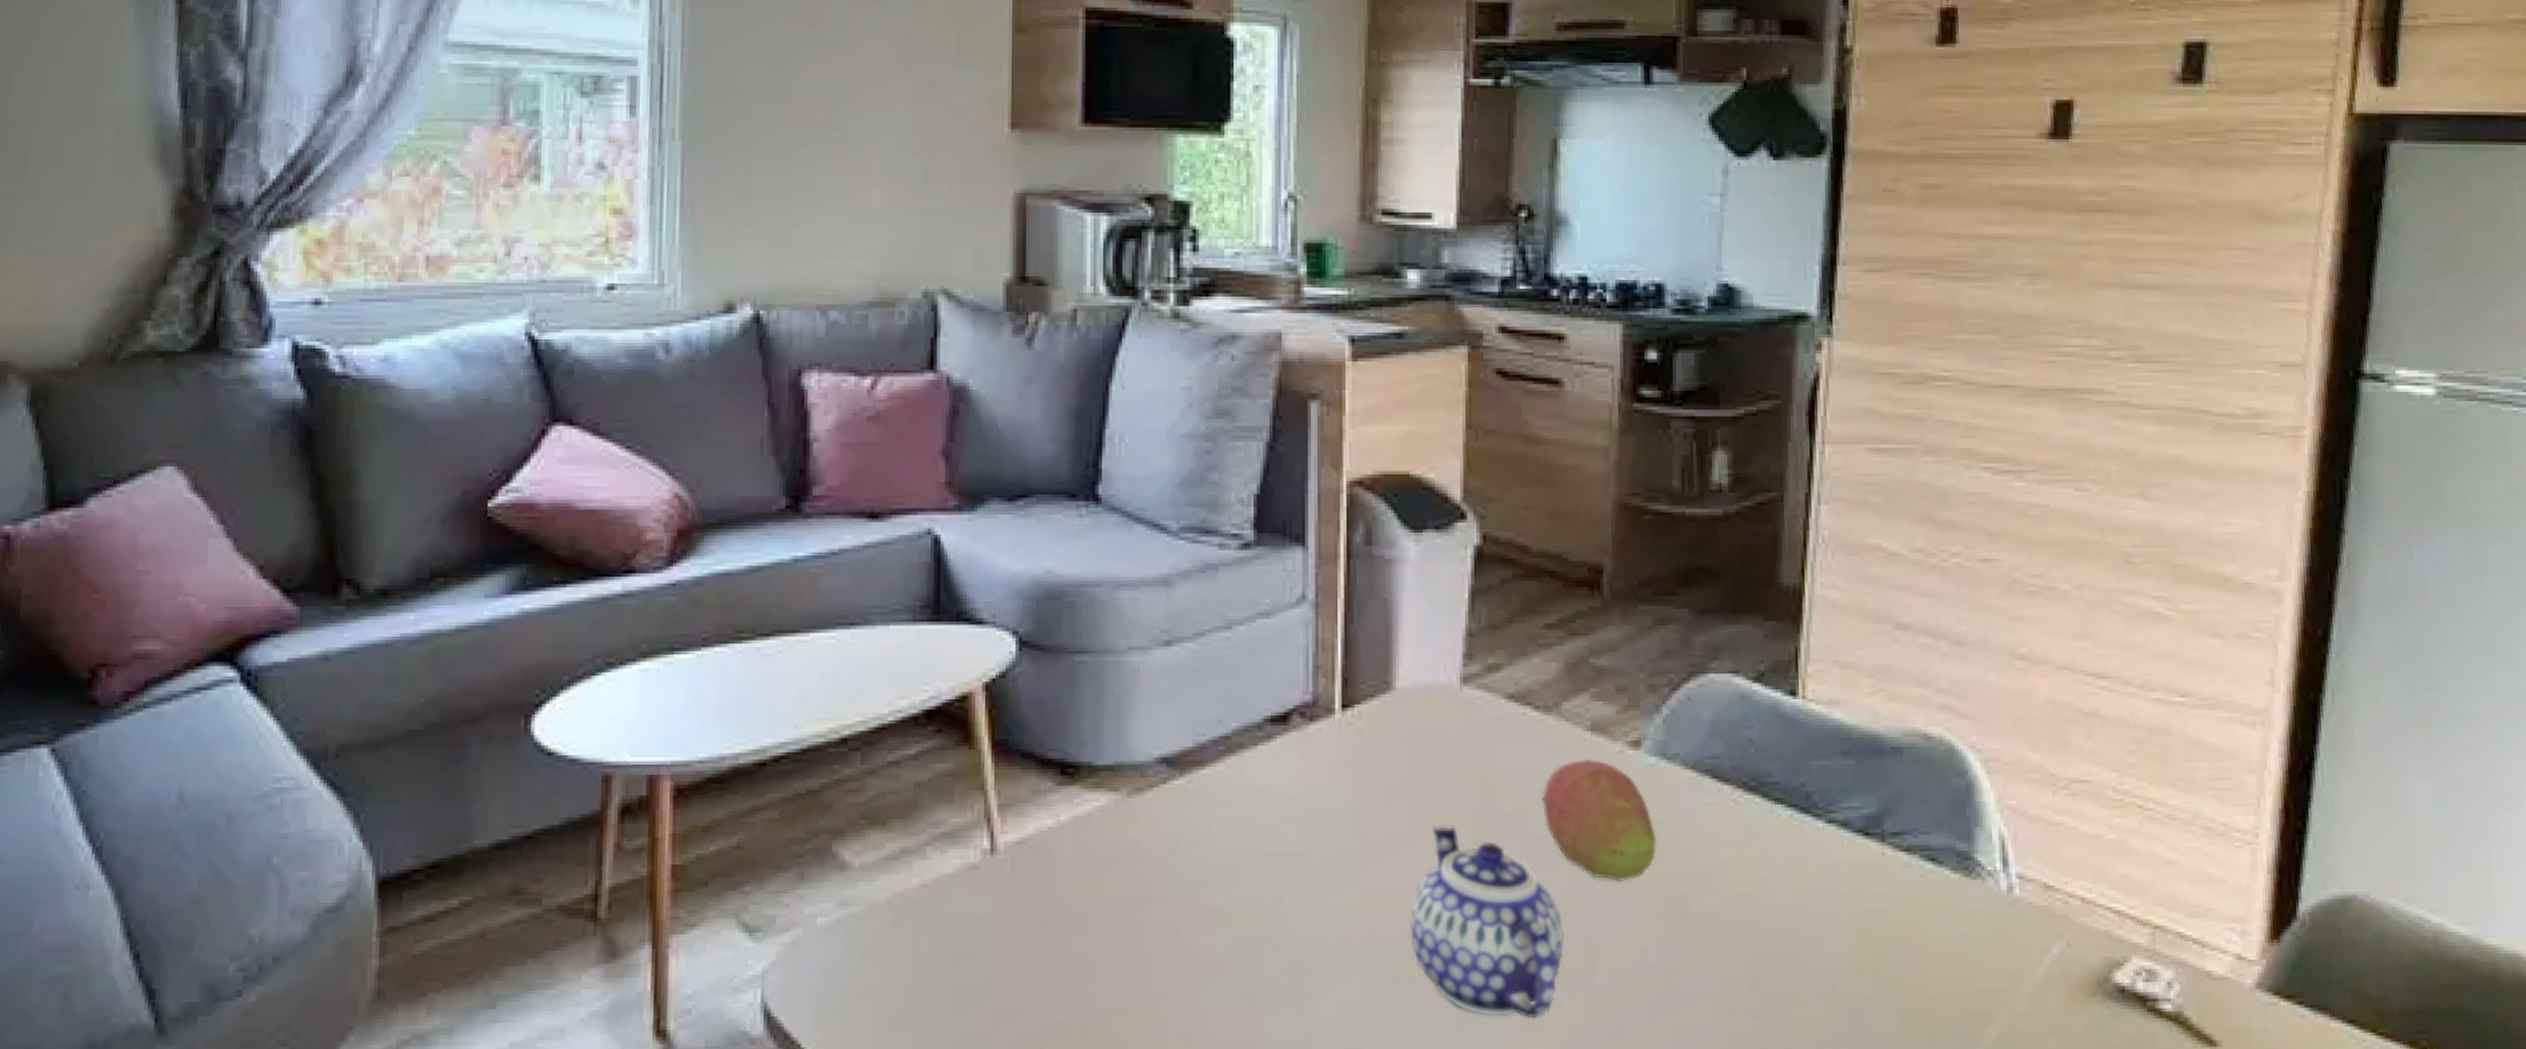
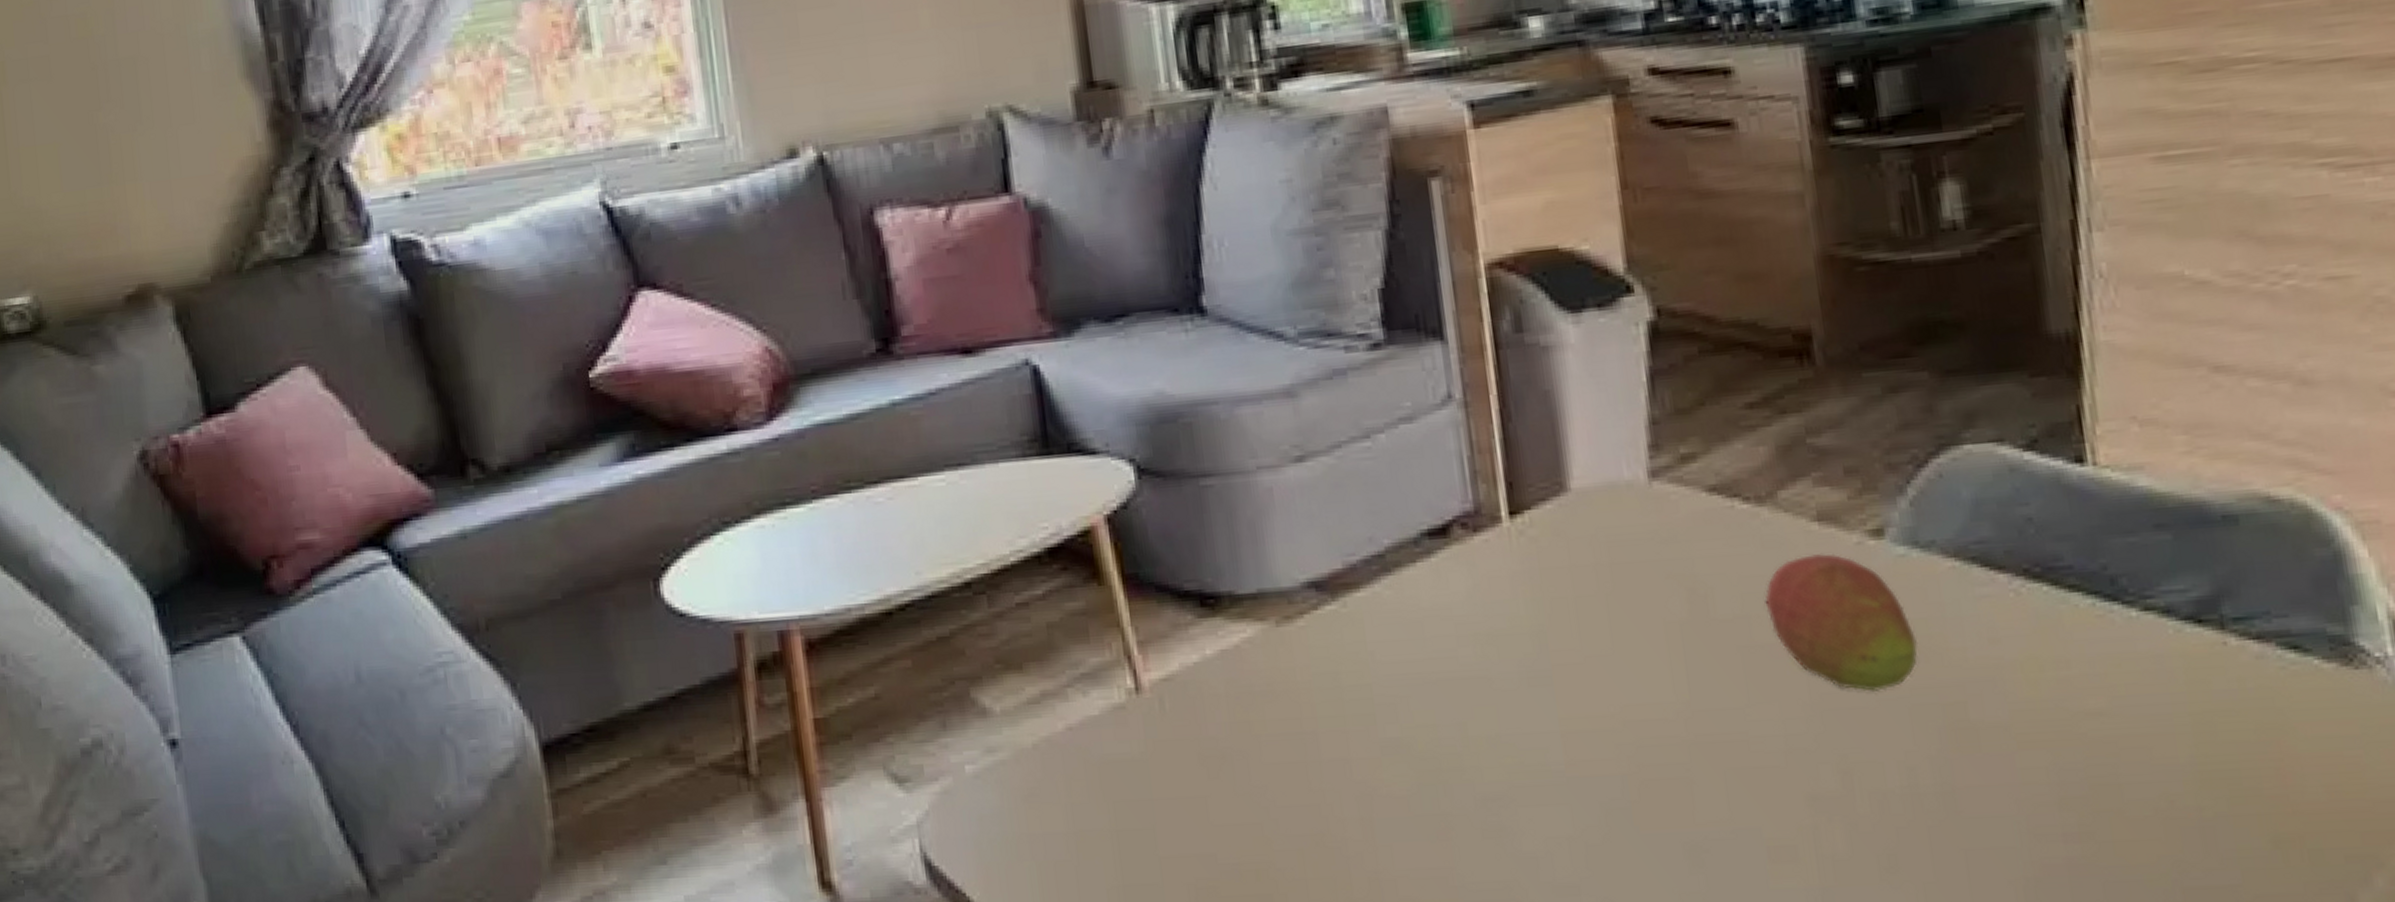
teapot: present [1411,823,1564,1019] -> none [1619,635,1813,850]

